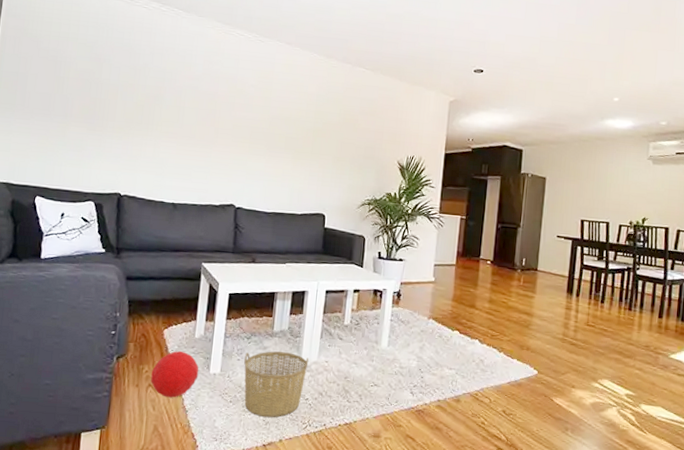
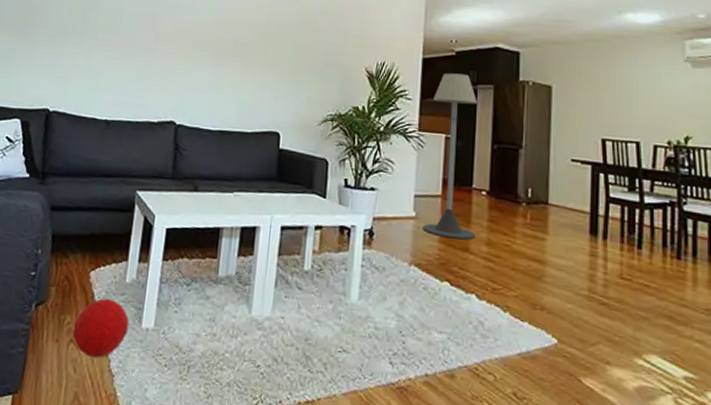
basket: present [244,351,309,418] -> none [182,302,261,389]
floor lamp: none [440,166,487,299] -> present [423,73,477,240]

